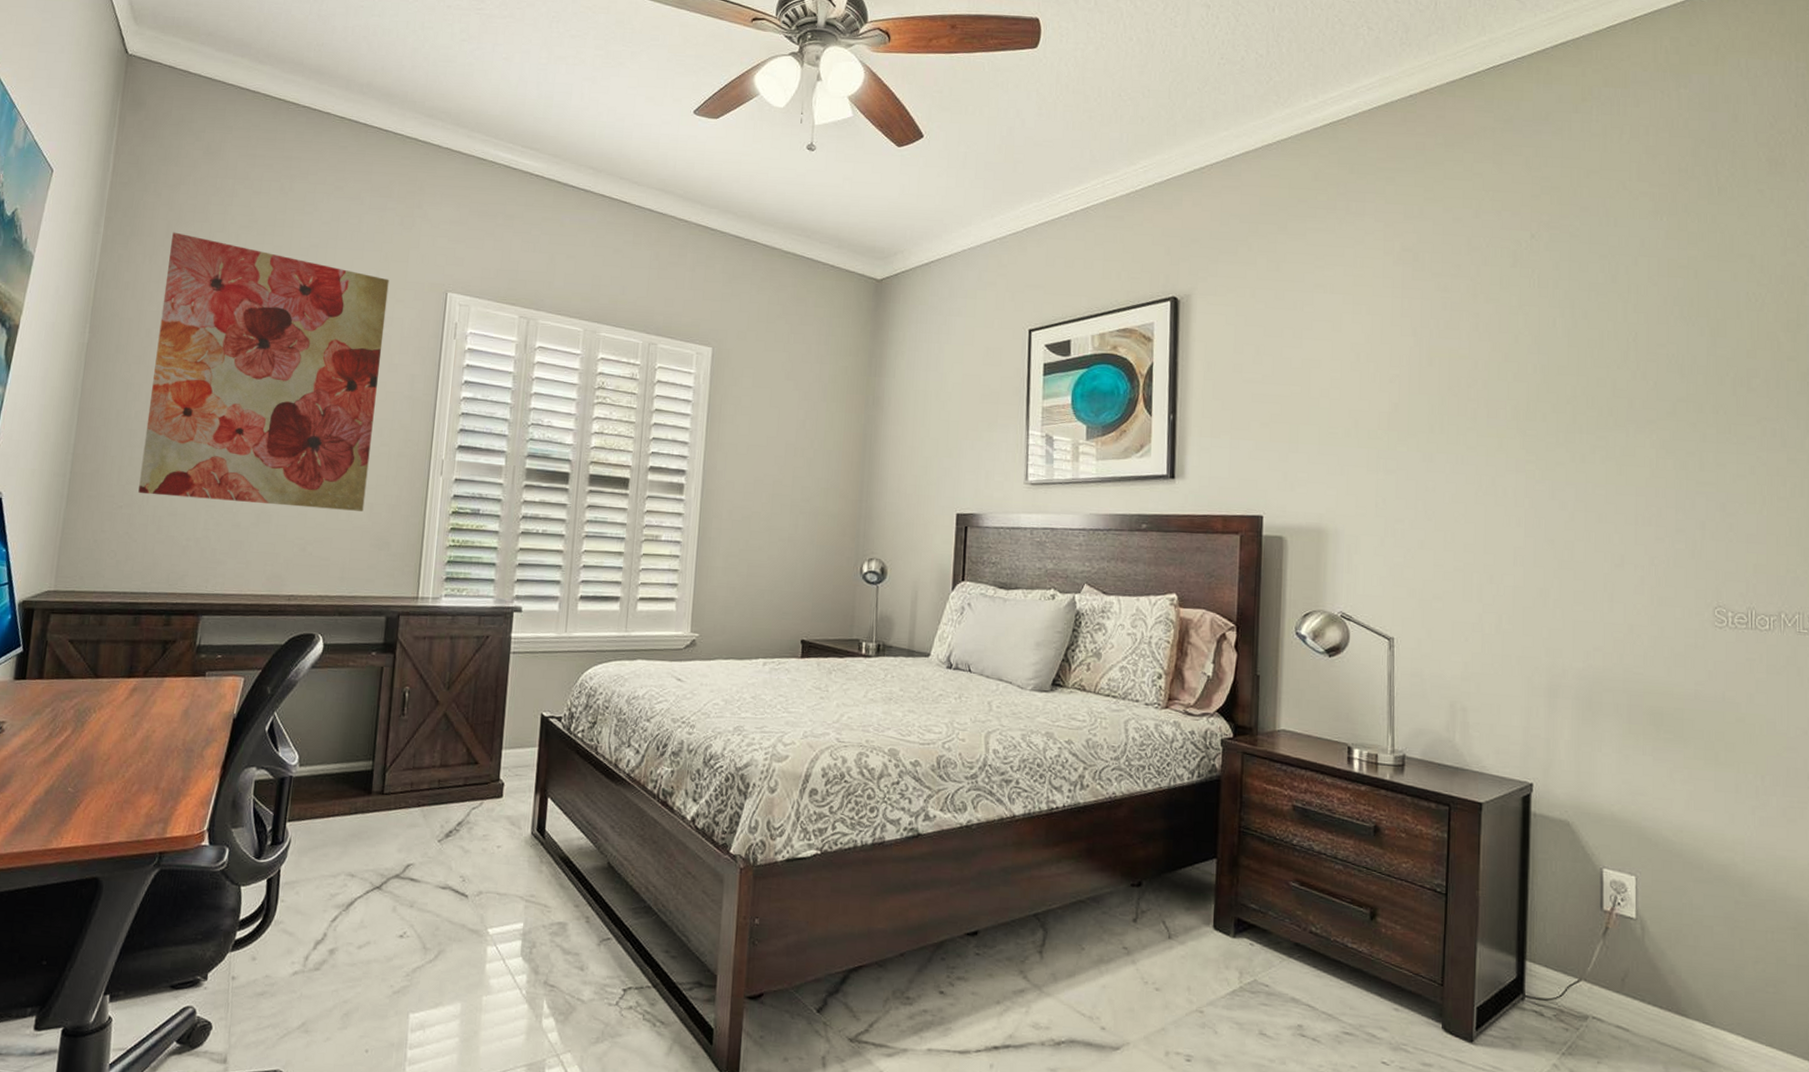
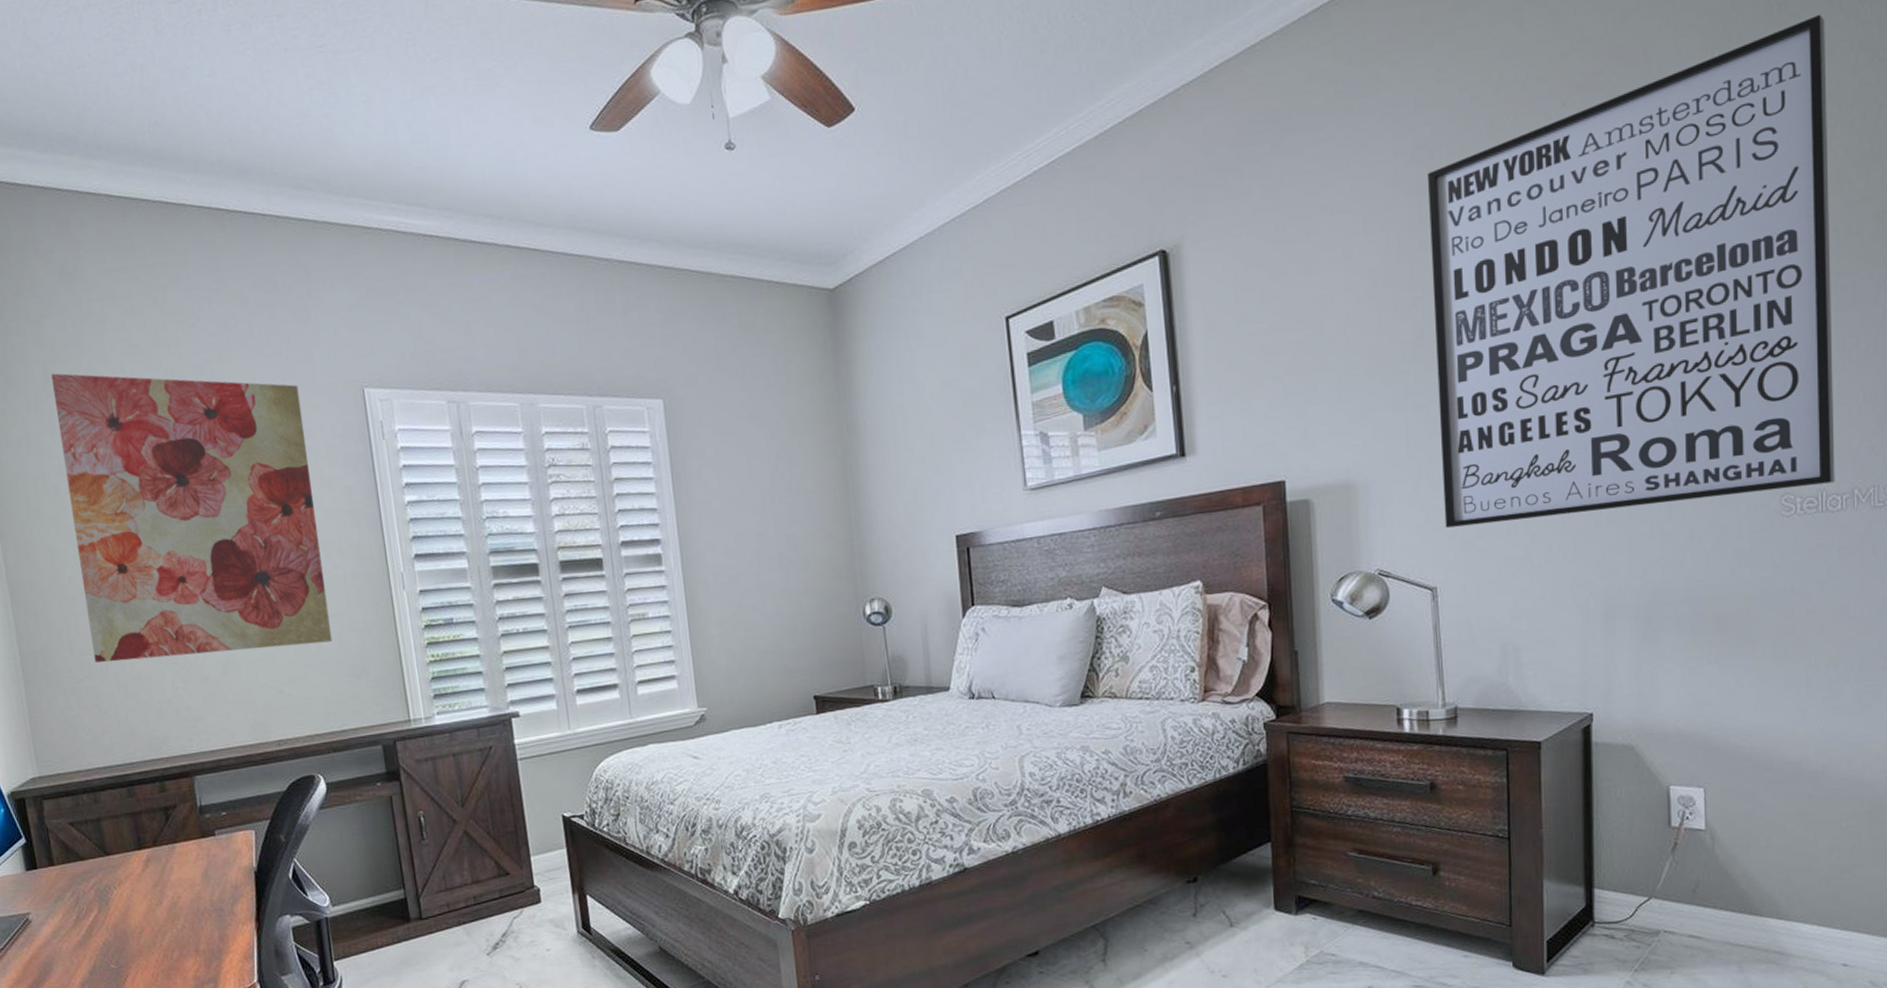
wall art: none [1405,201,1764,604] -> present [1427,14,1835,528]

